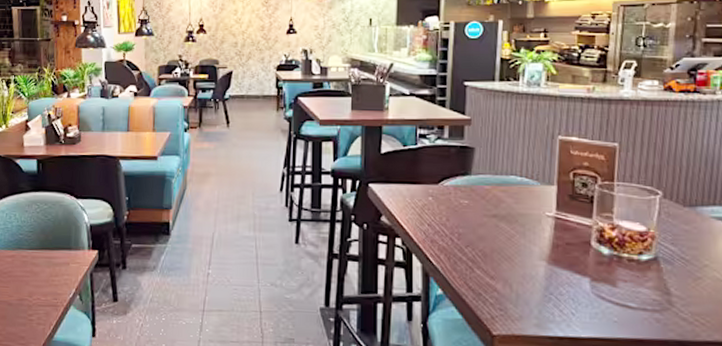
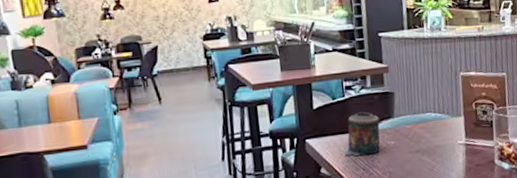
candle: none [409,163,455,211] -> present [344,112,380,157]

